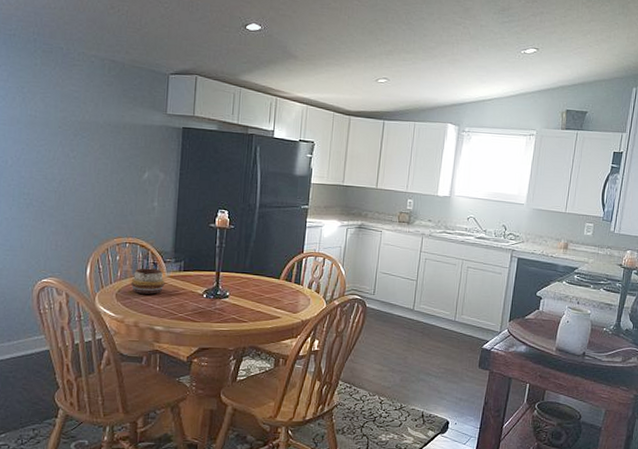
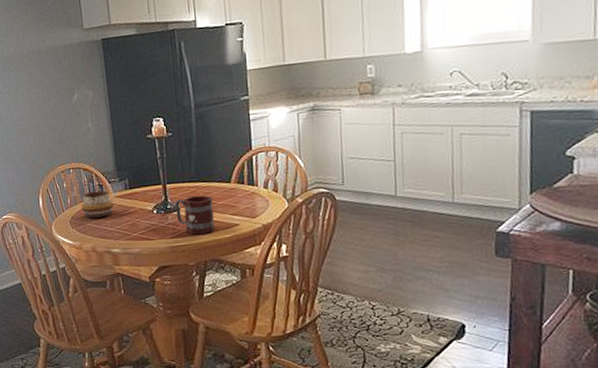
mug: none [224,286,261,323] -> present [175,195,216,235]

